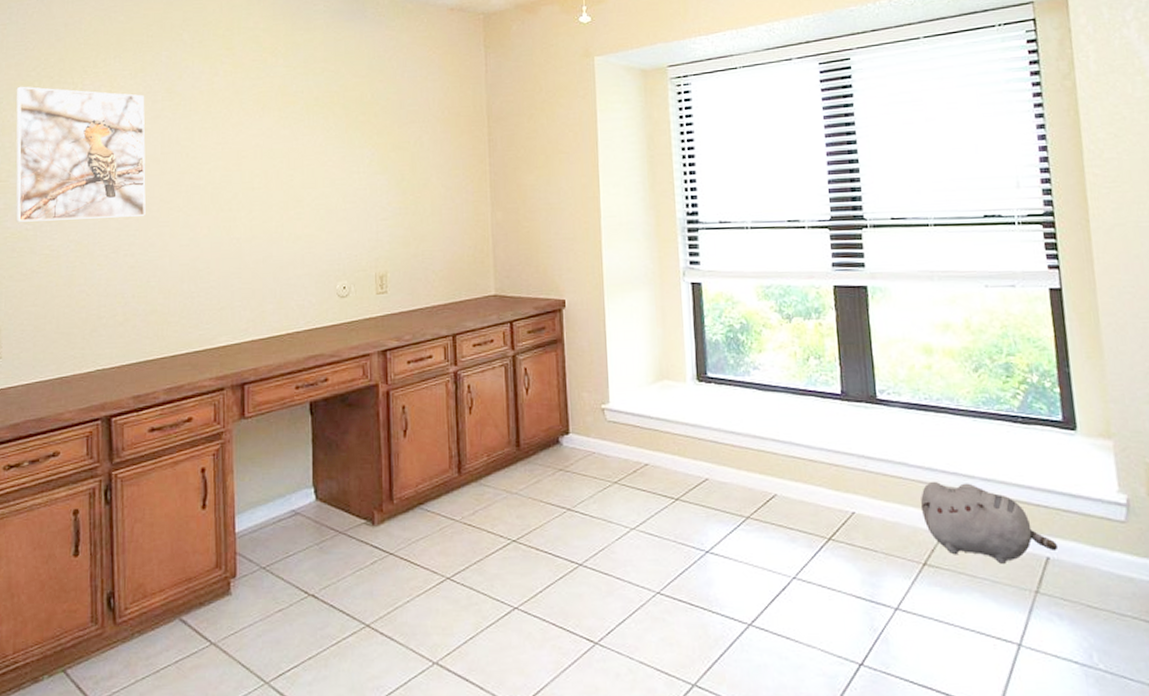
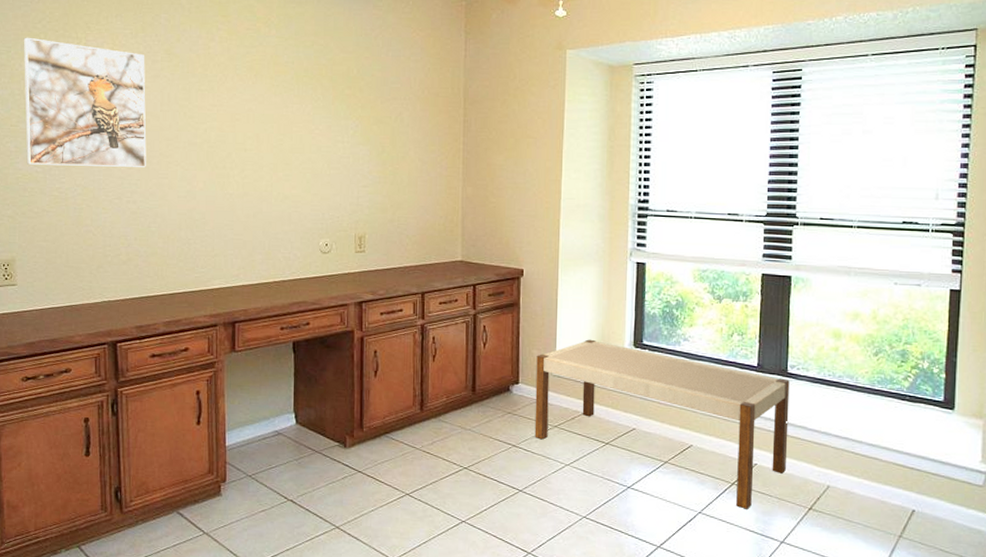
bench: none [587,375,890,570] -> present [534,339,790,509]
plush toy: present [920,481,1059,564] -> none [813,443,924,513]

